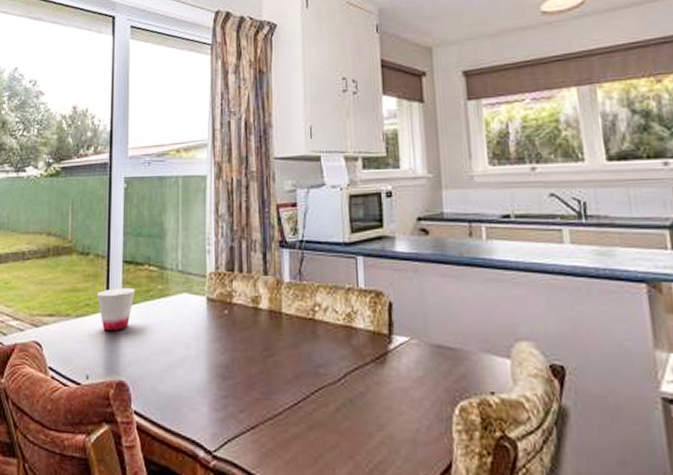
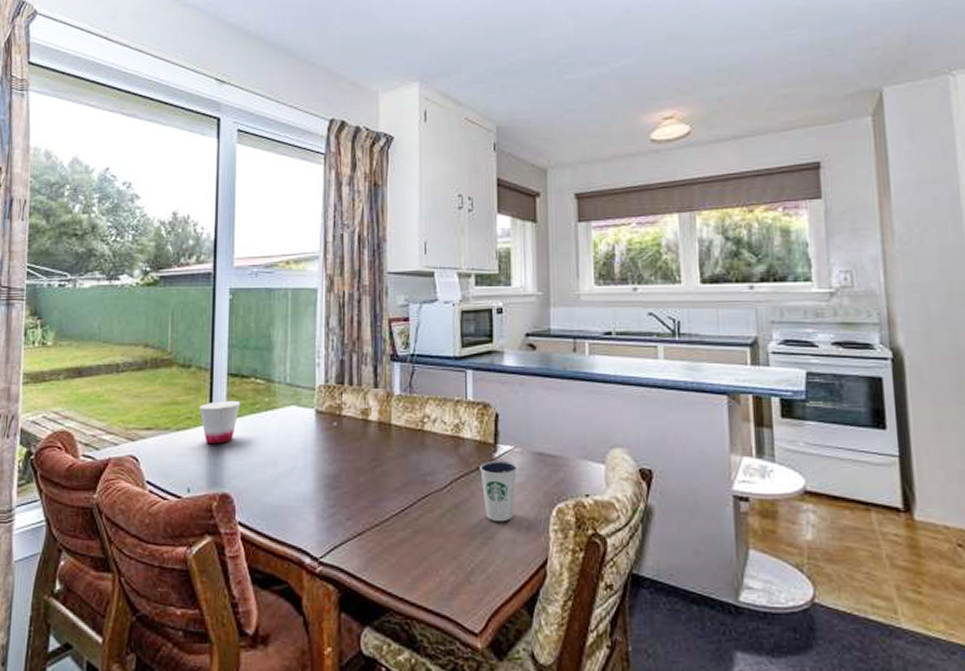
dixie cup: none [375,352,415,420] -> present [480,460,518,522]

